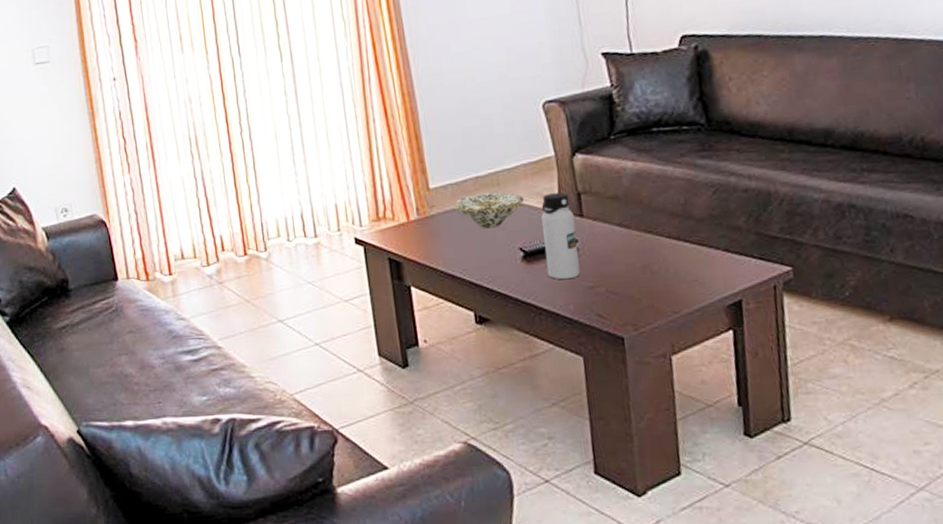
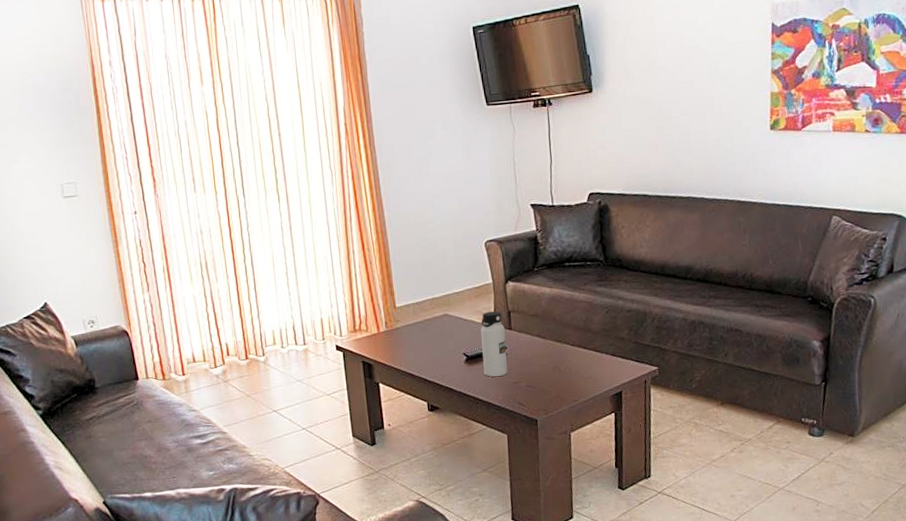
bowl: present [454,192,524,229] -> none [415,310,468,338]

